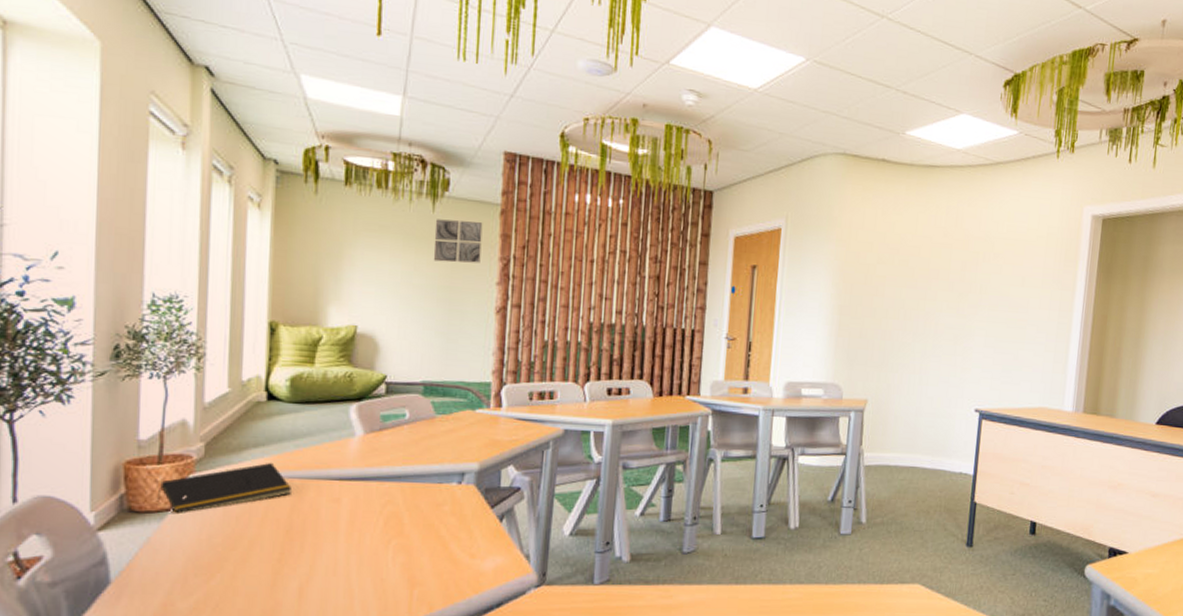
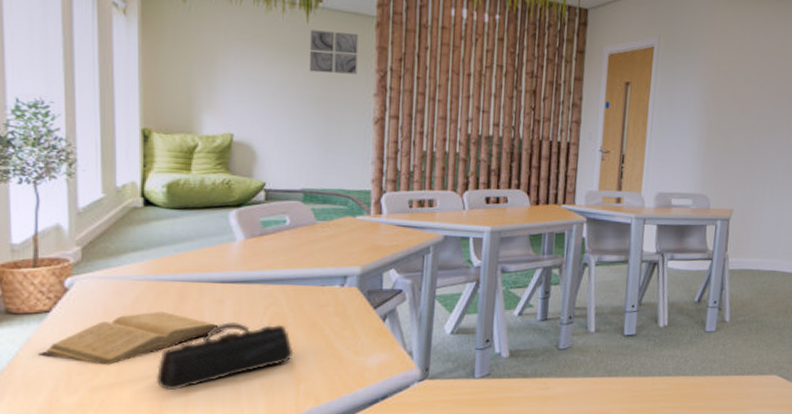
notepad: present [156,462,291,513] -> none [34,265,173,315]
book: none [156,510,335,567] -> present [37,311,219,365]
pencil case: none [269,522,409,595] -> present [155,322,294,391]

